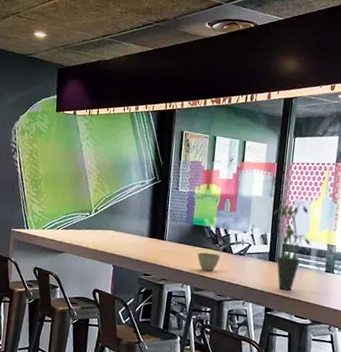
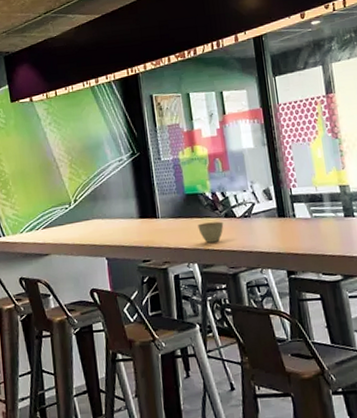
potted plant: present [273,200,311,291] -> none [270,144,321,247]

